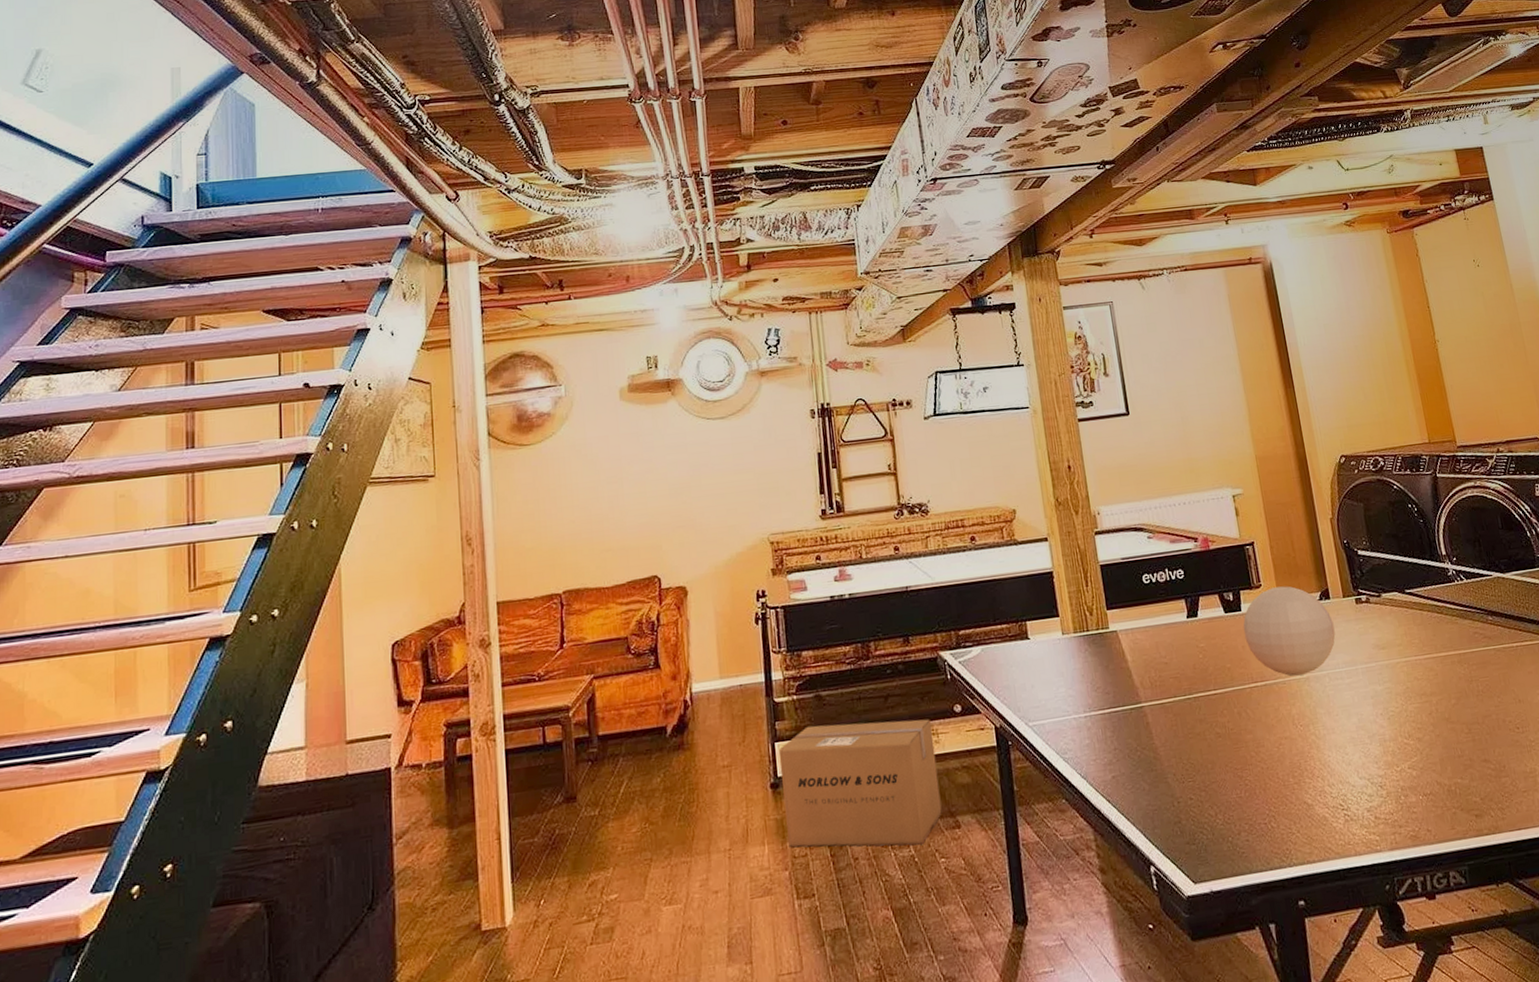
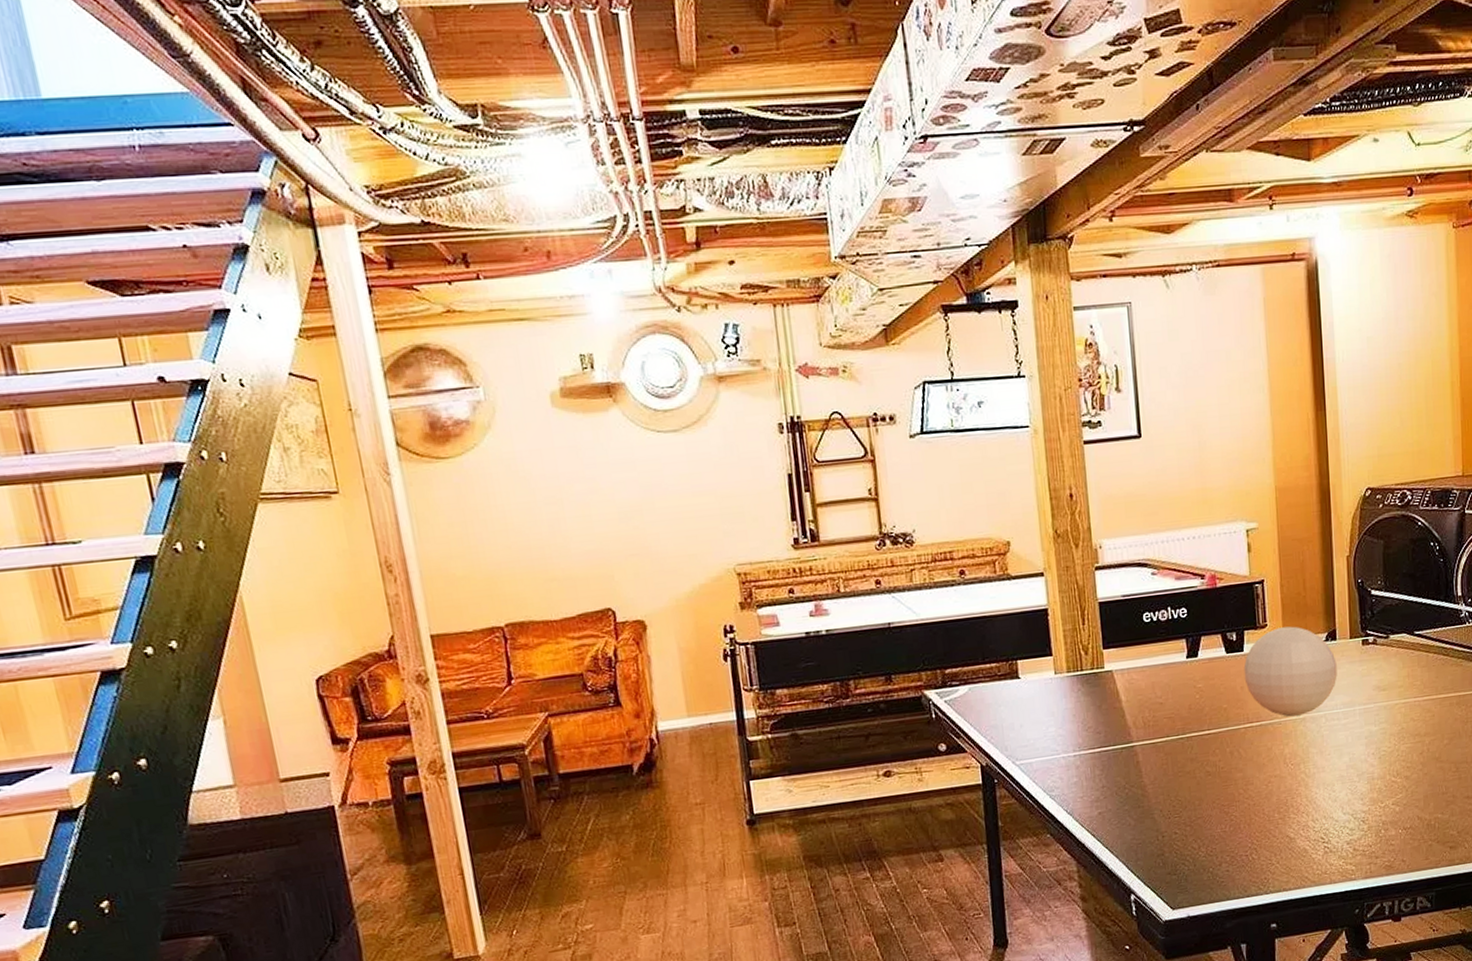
box: present [778,719,942,848] -> none [754,757,925,881]

